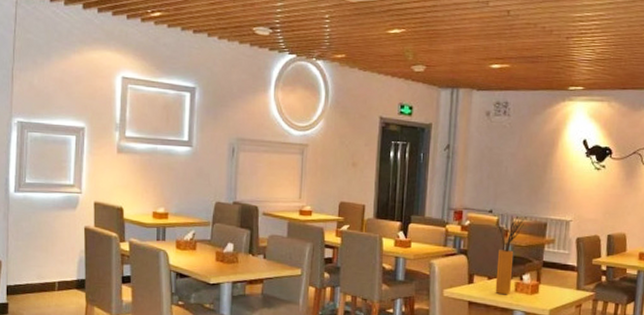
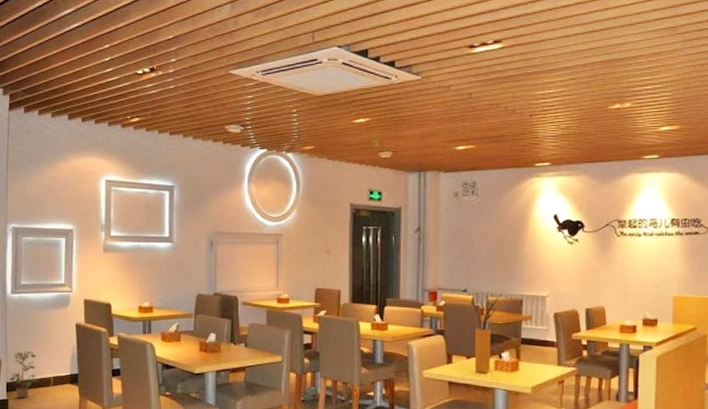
potted plant: none [10,253,43,303] -> present [10,350,39,399]

